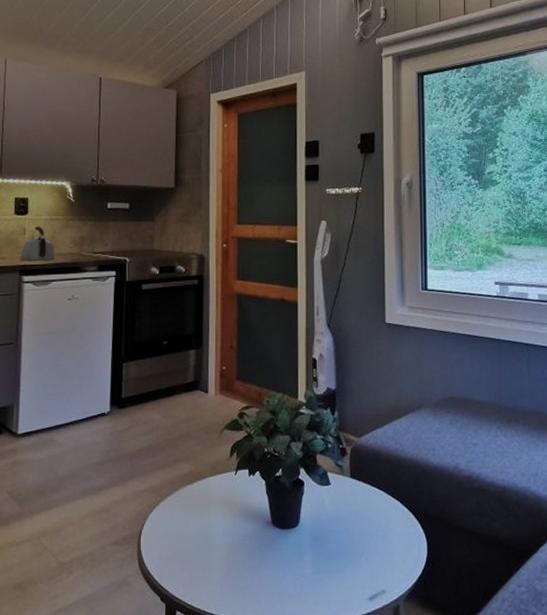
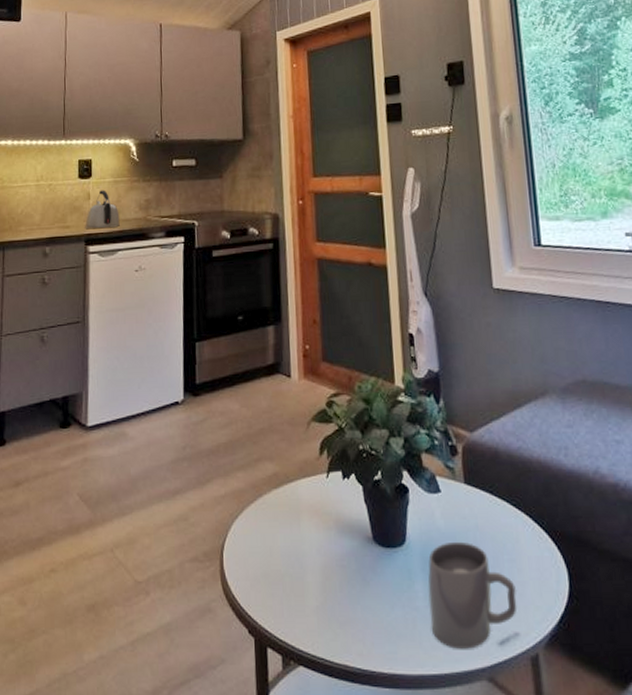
mug: none [315,522,386,604] -> present [427,541,517,649]

